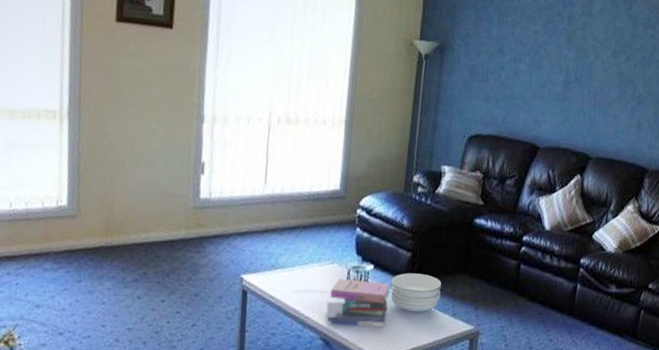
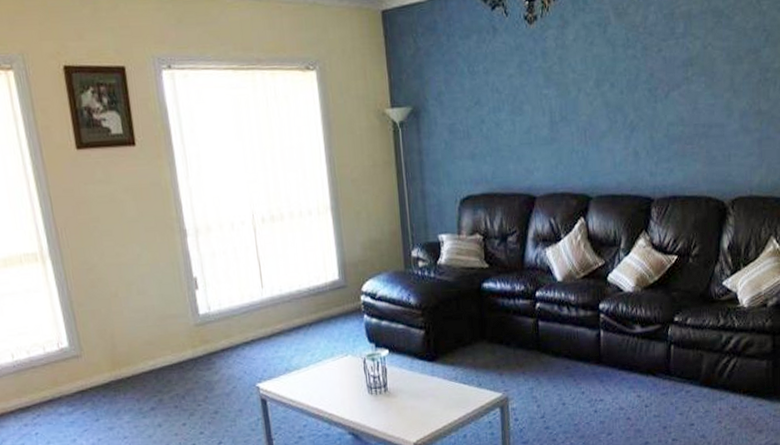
books: present [326,278,391,328] -> none [349,366,412,417]
bowl: present [391,273,442,313] -> none [409,349,463,391]

